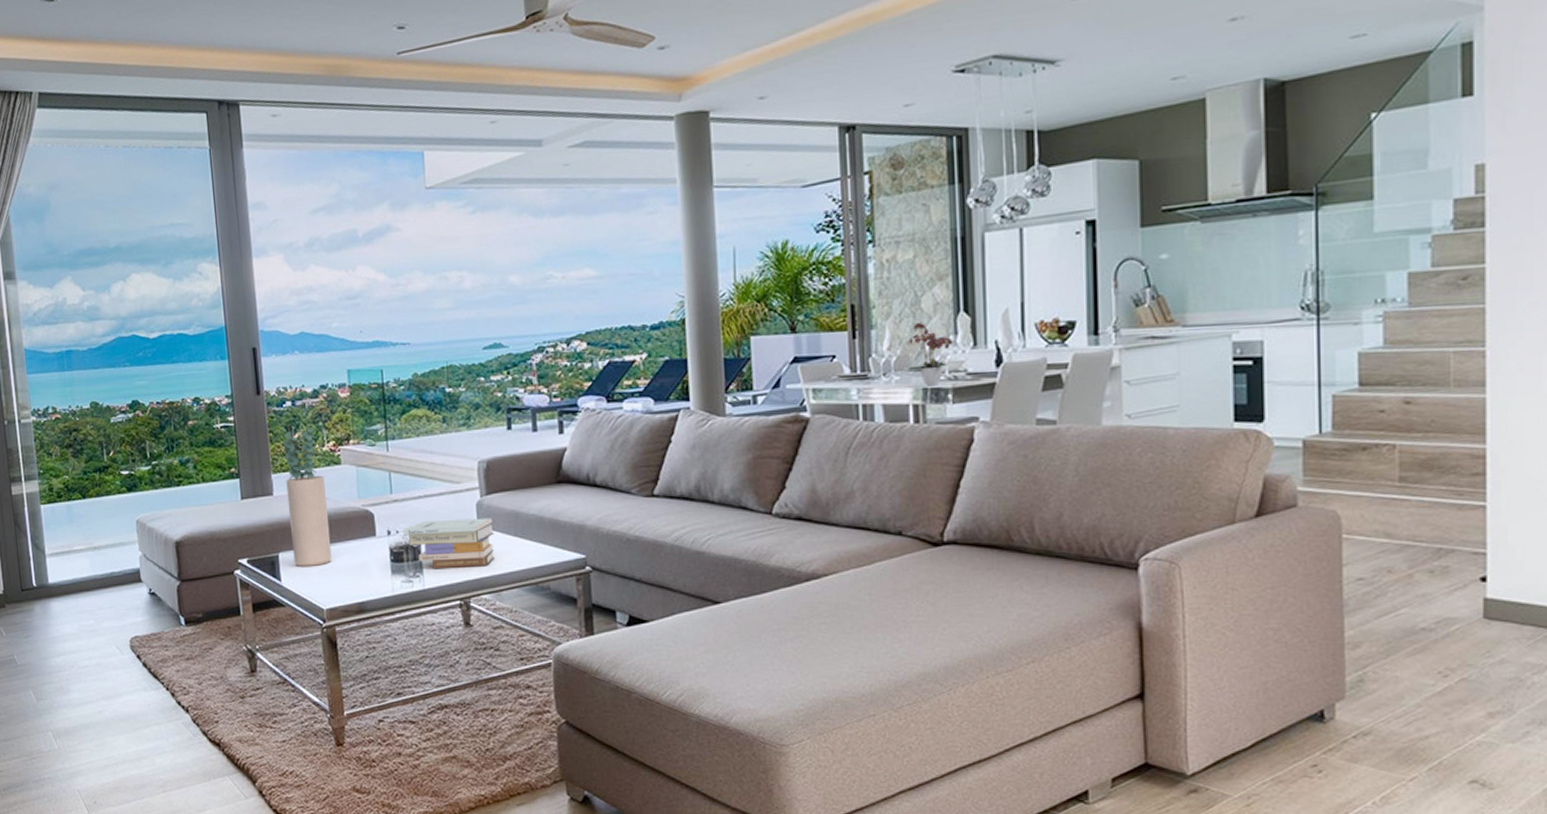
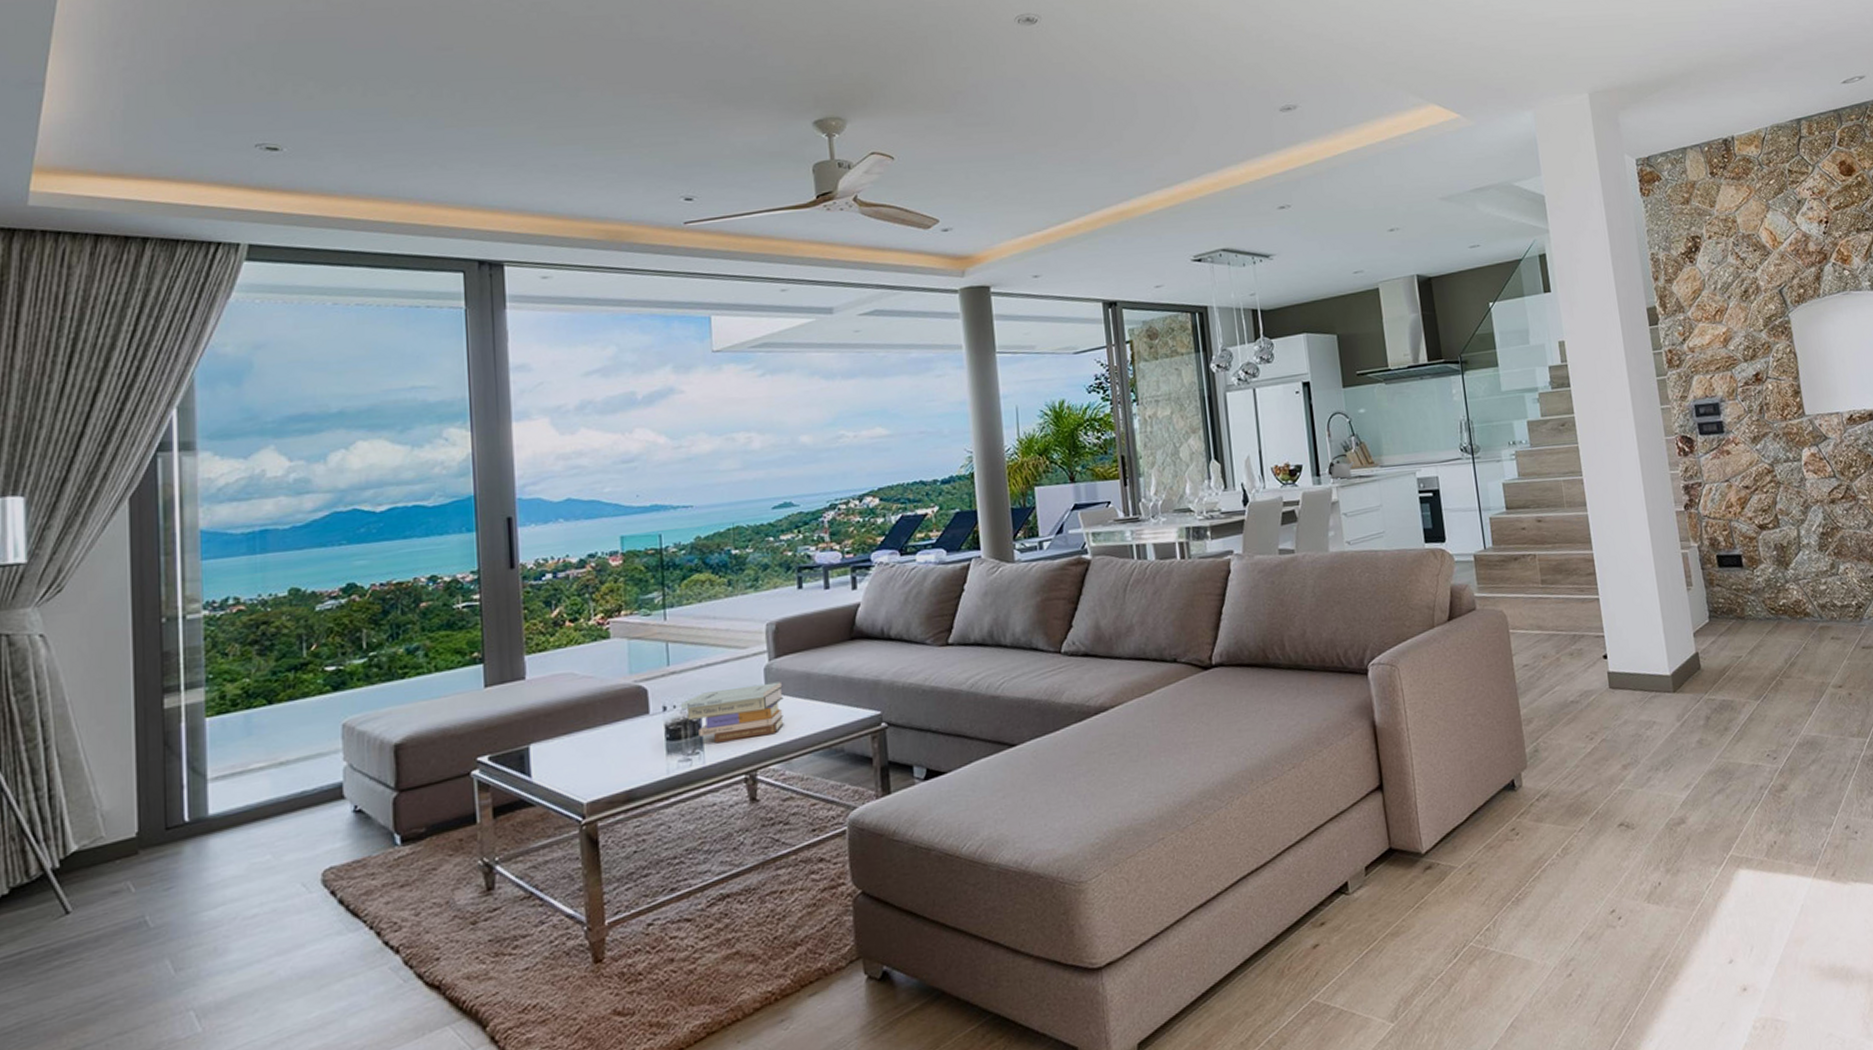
vase: present [283,415,332,566] -> none [540,587,596,758]
flower arrangement: present [909,322,953,386] -> none [1171,469,1208,526]
kettle: none [1109,308,1148,340] -> present [1327,453,1355,479]

